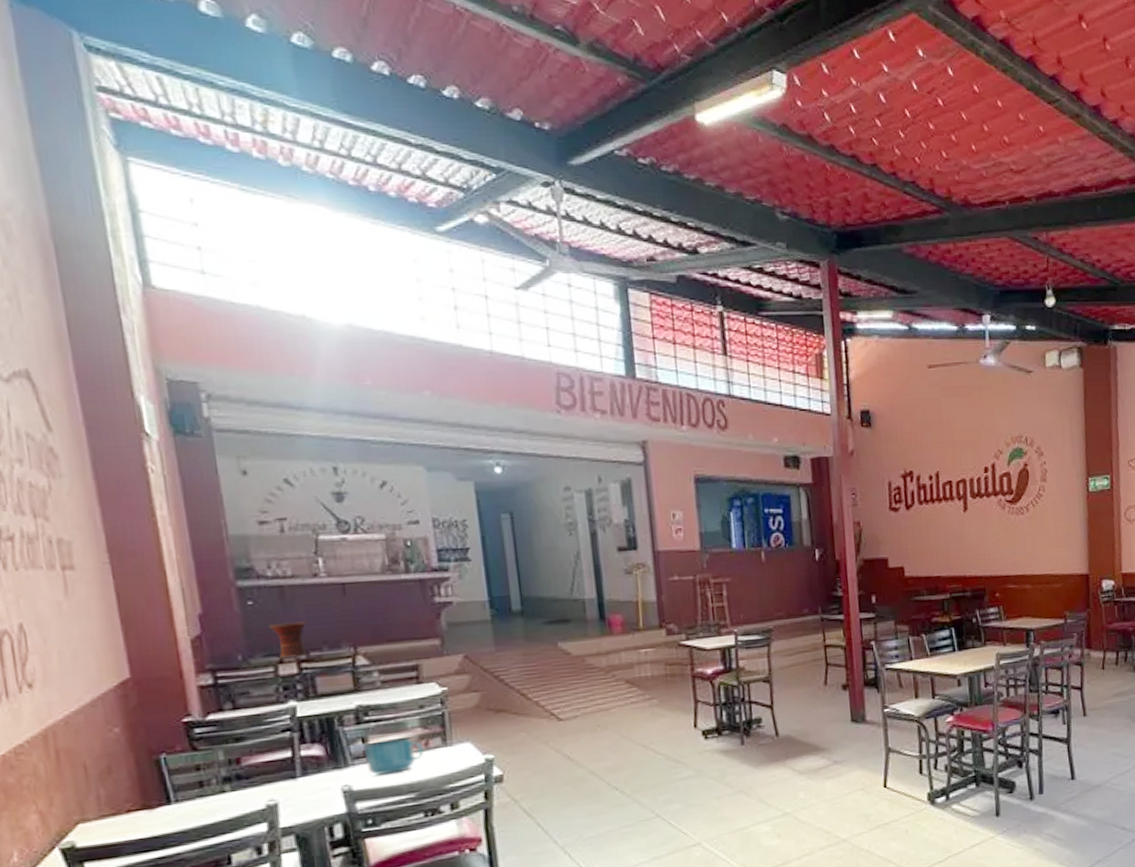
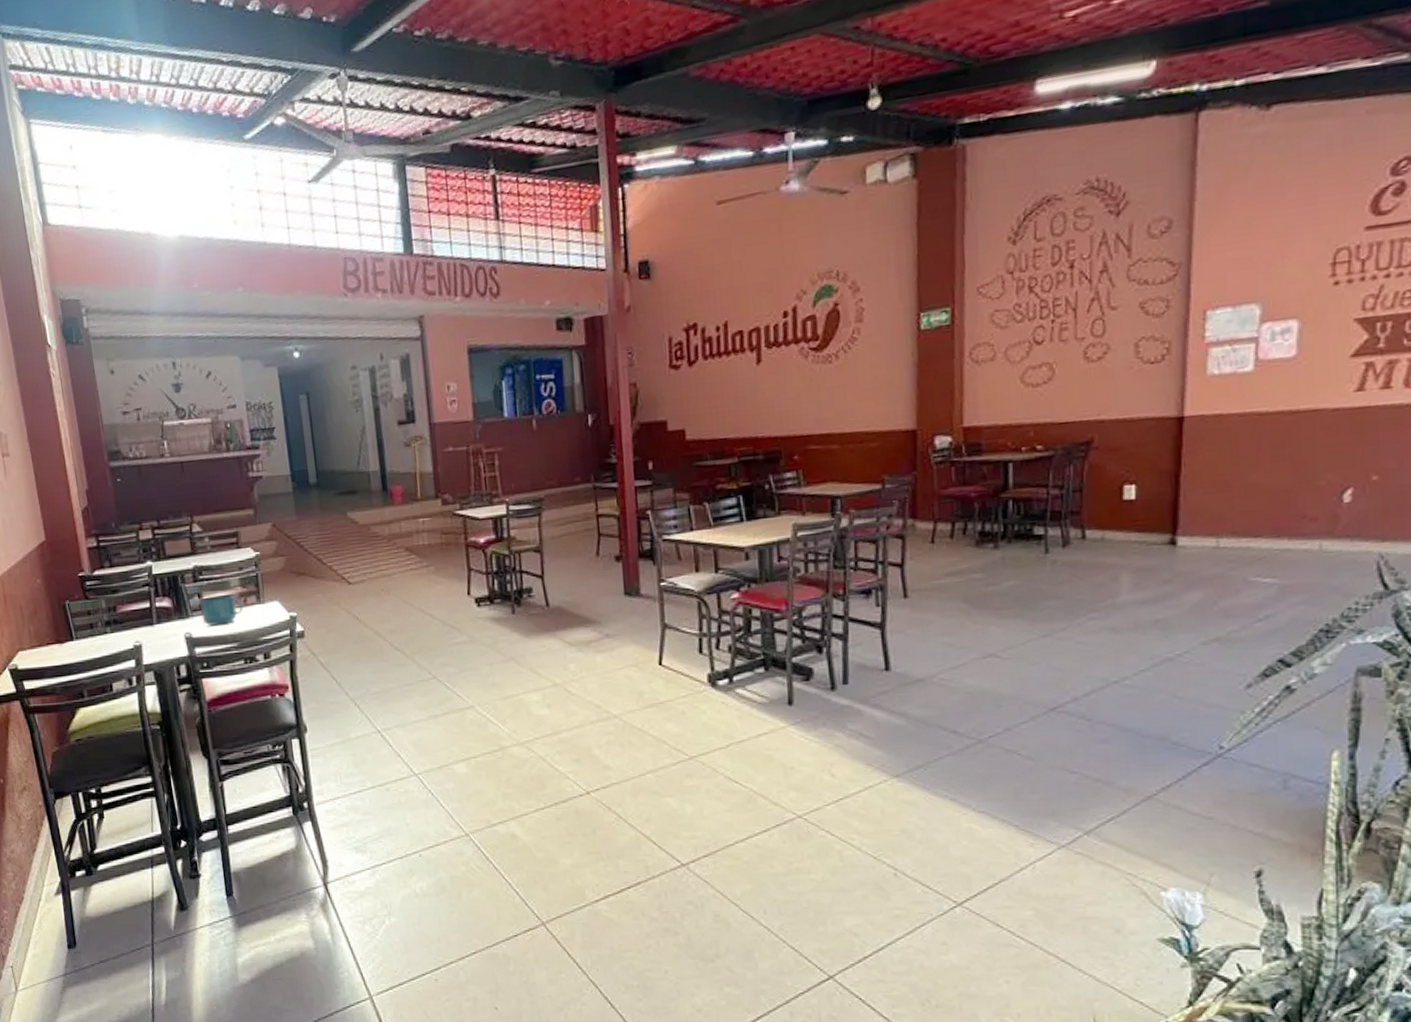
vase: present [269,622,307,659] -> none [132,495,158,526]

